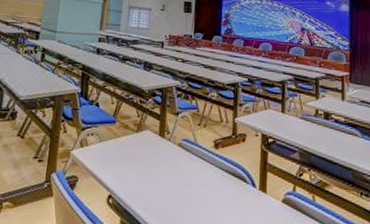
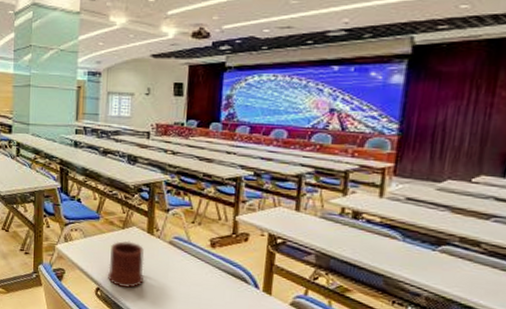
mug: none [120,144,156,193] -> present [108,241,145,288]

